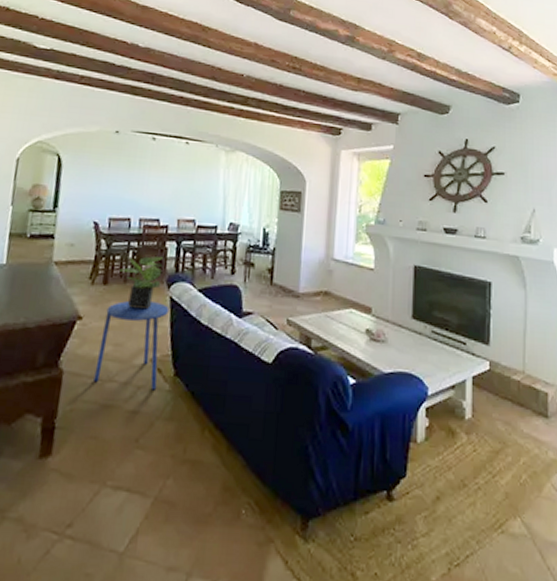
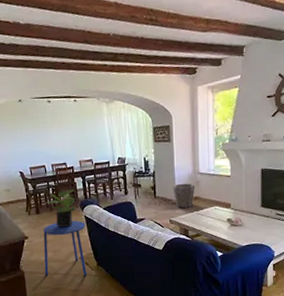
waste bin: none [296,269,327,305] -> present [172,183,195,208]

